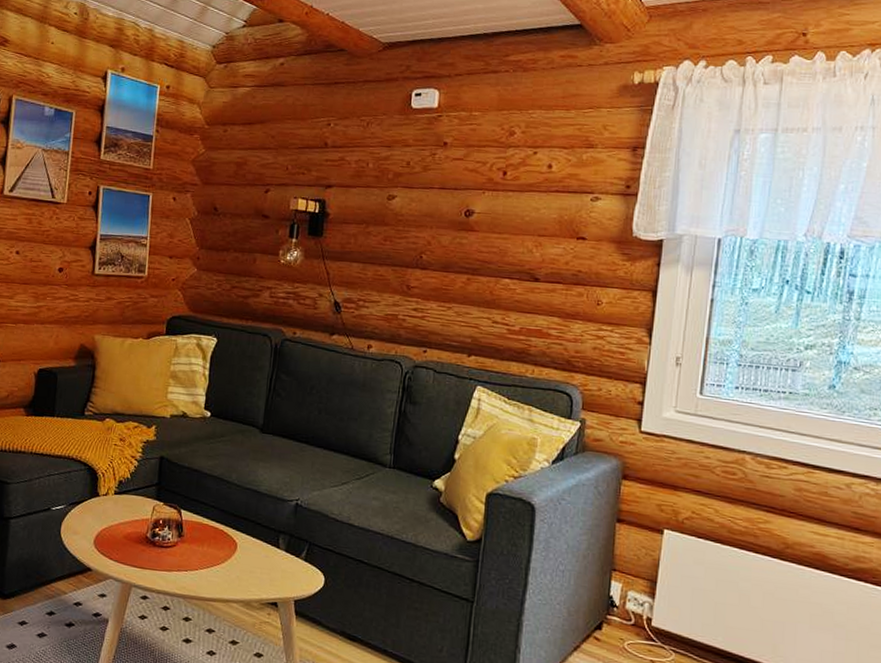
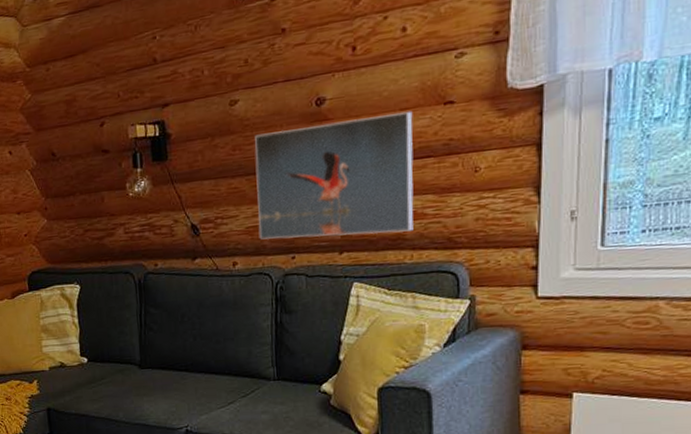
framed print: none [396,230,549,348] -> present [255,111,414,240]

